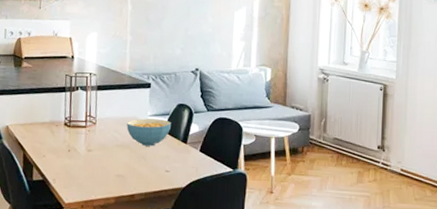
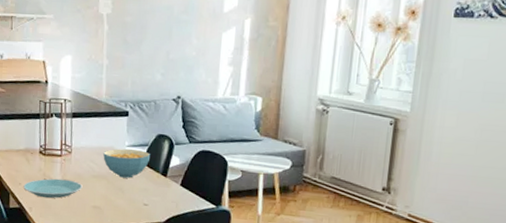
plate: none [47,149,106,169] -> present [23,178,83,198]

